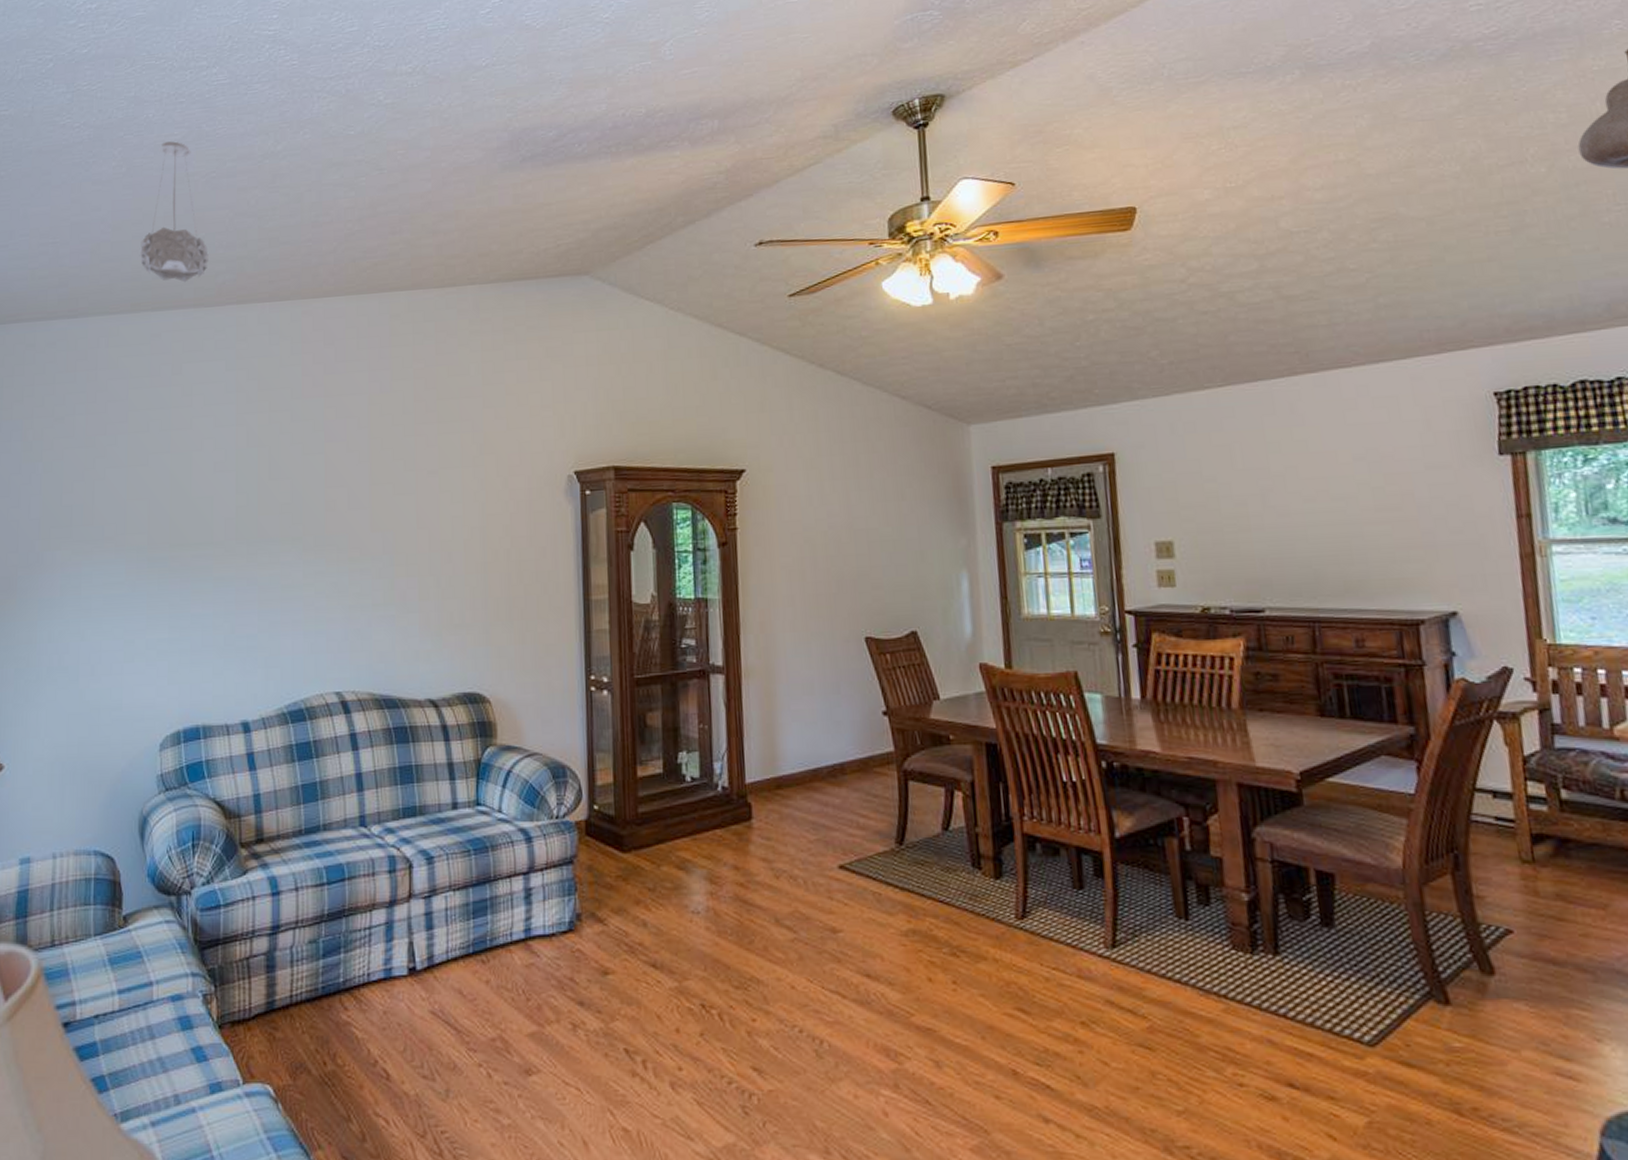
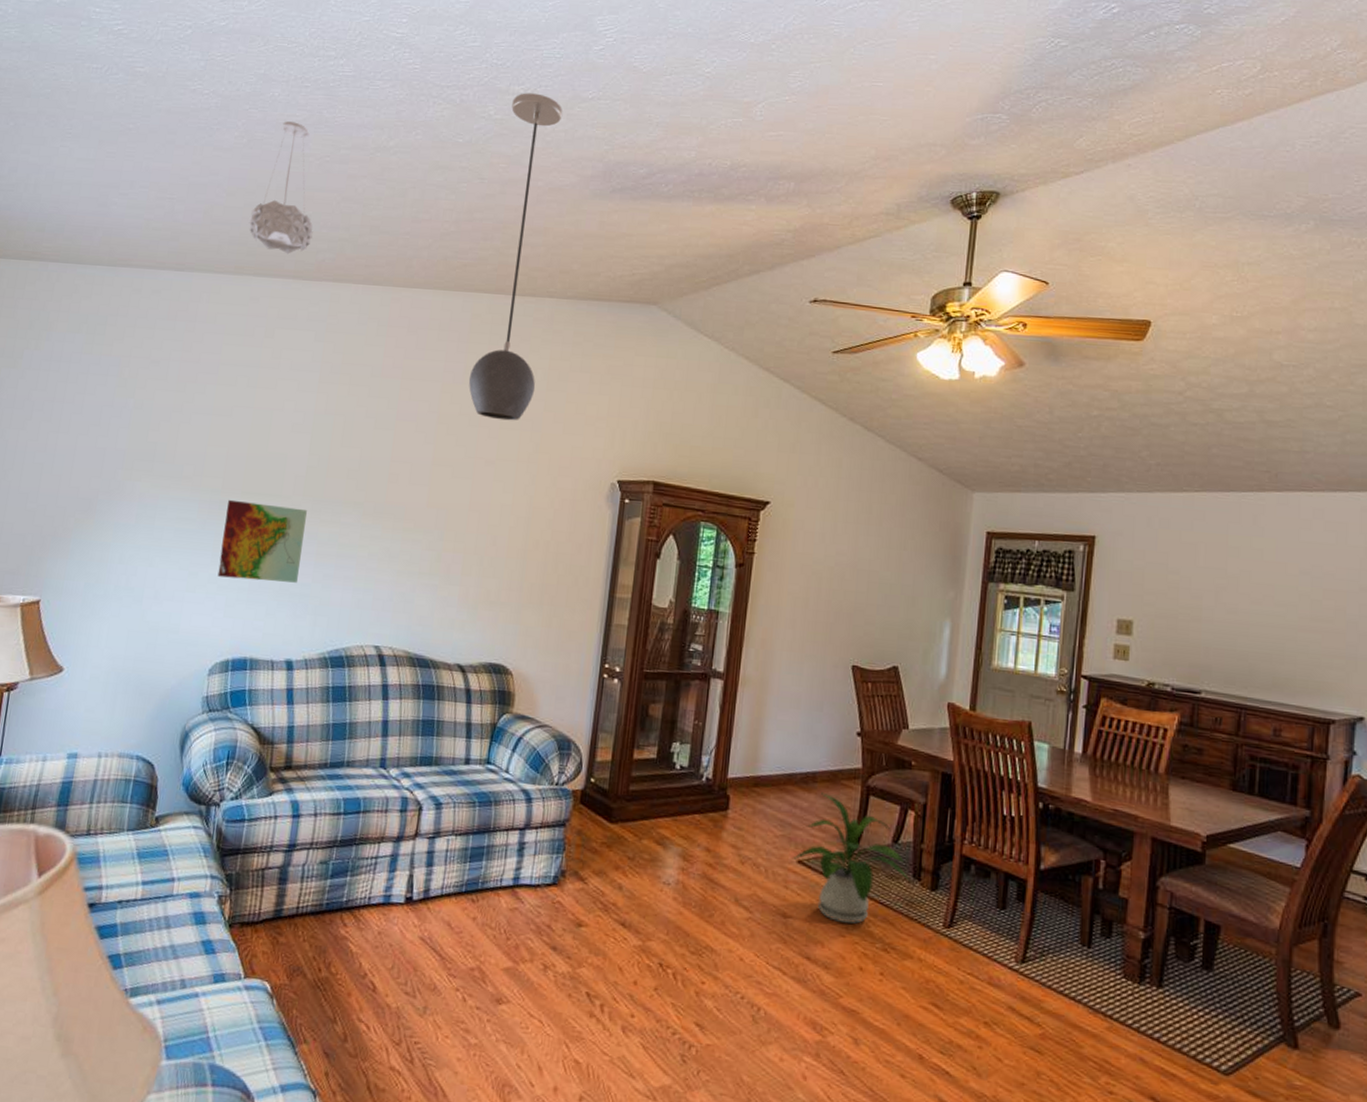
topographical map: none [155,553,242,641] -> present [217,499,307,583]
light fixture: none [396,70,471,425] -> present [468,93,563,421]
house plant: none [831,784,971,929] -> present [791,792,911,924]

